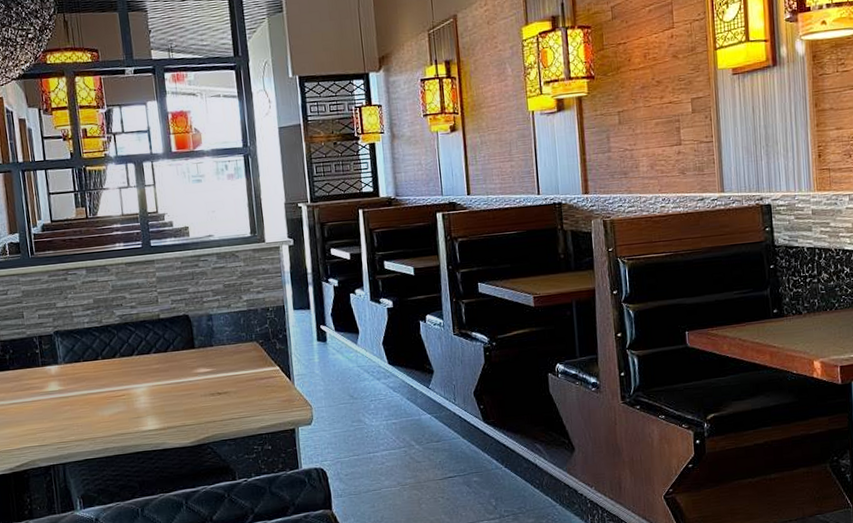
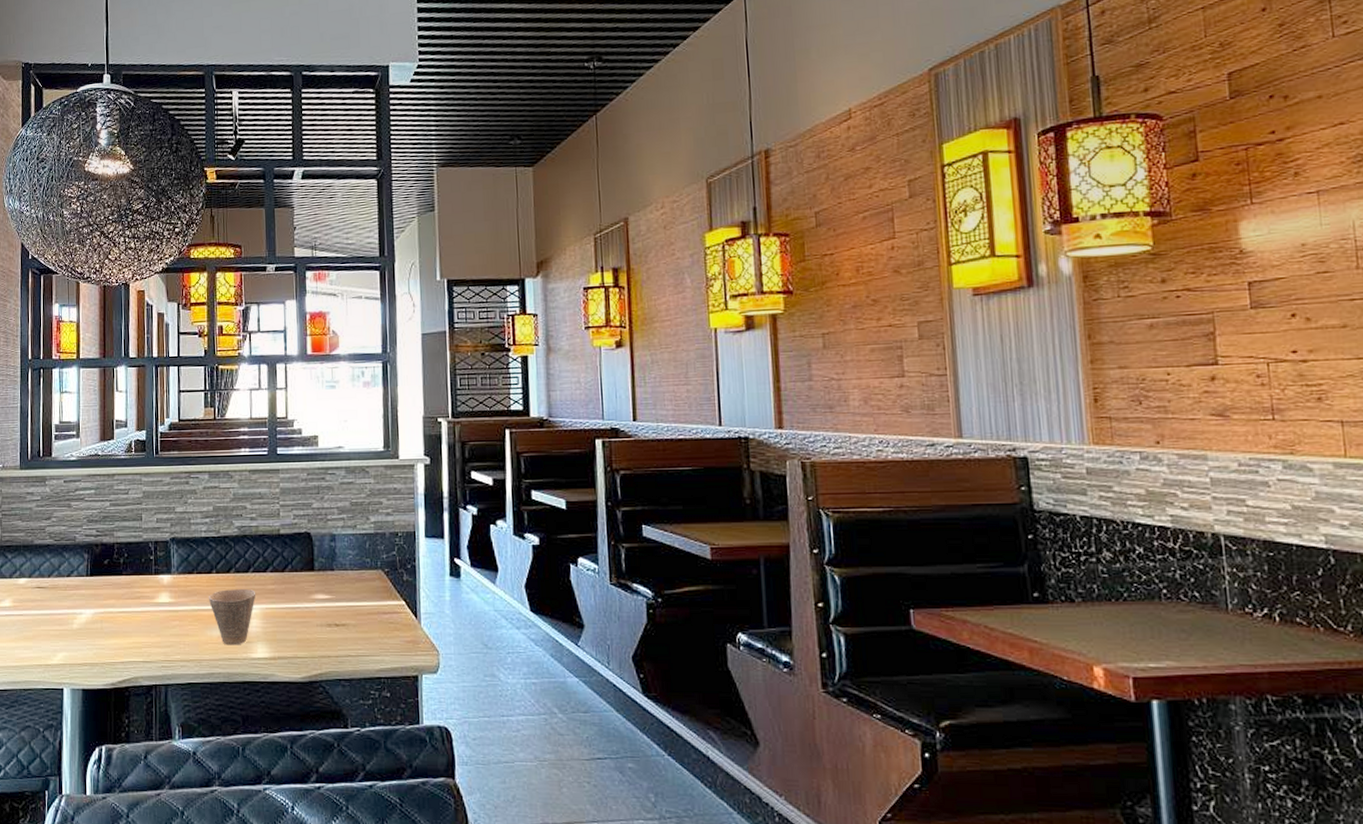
cup: none [96,370,142,422] -> present [208,589,256,645]

